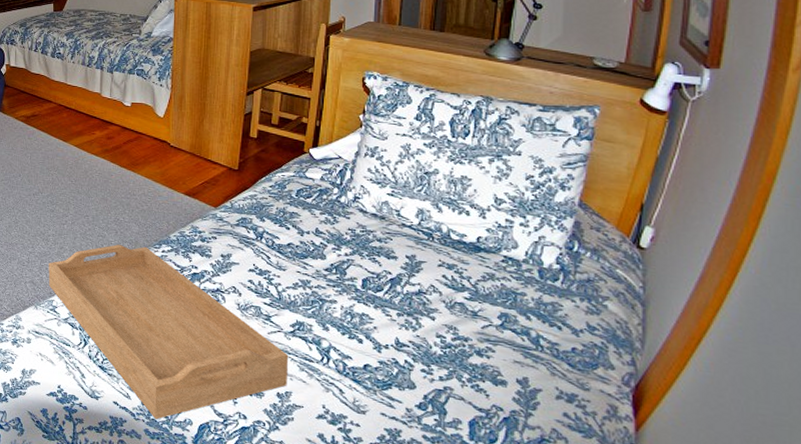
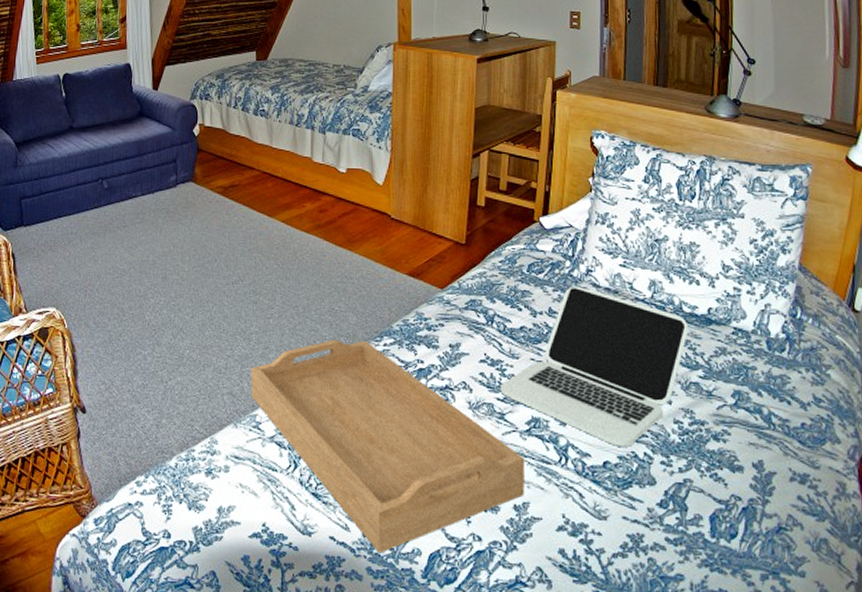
laptop: none [267,211,456,354] -> present [500,286,689,447]

